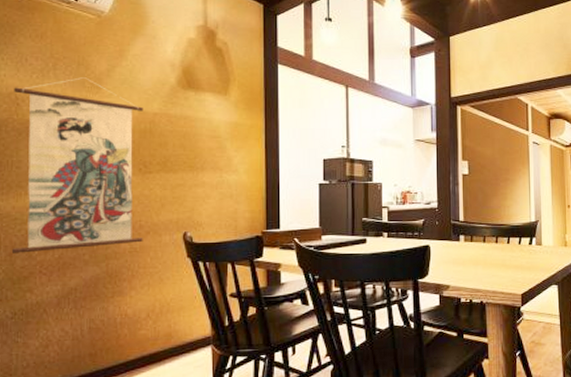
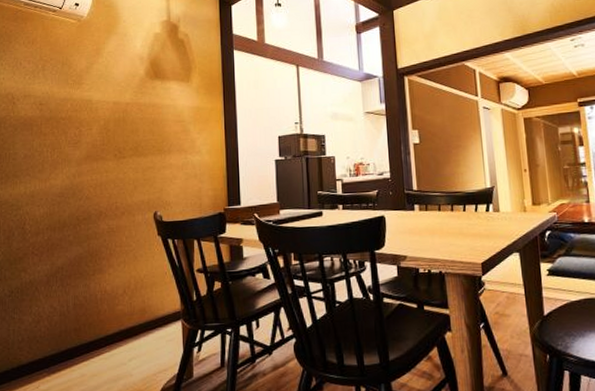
wall scroll: present [11,77,143,254] -> none [9,75,119,237]

